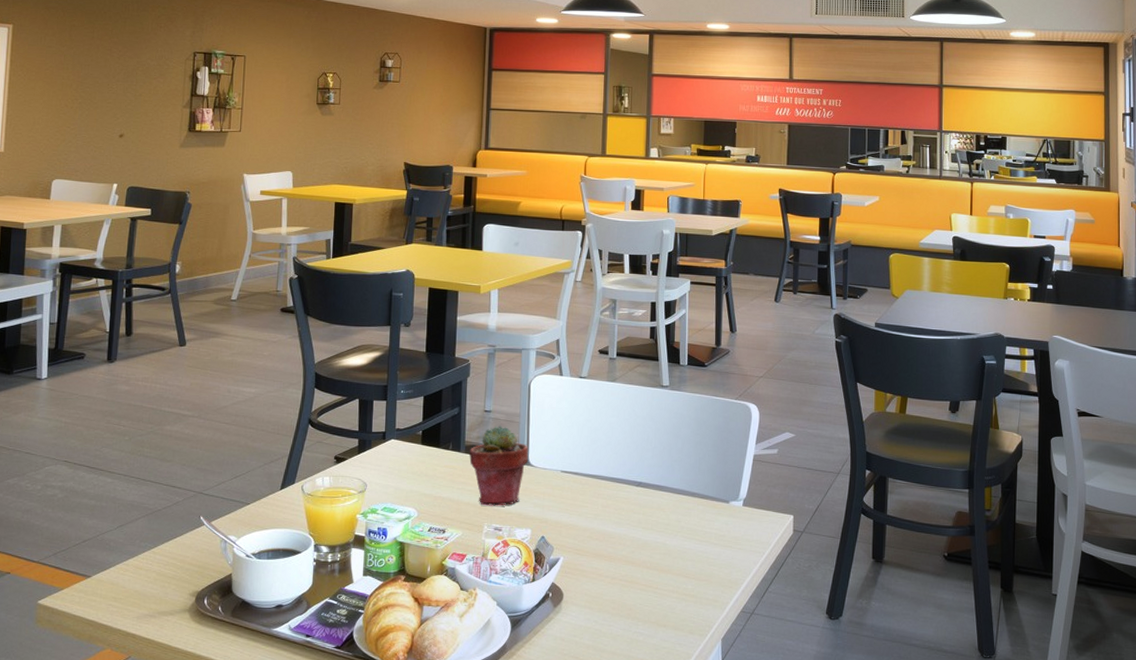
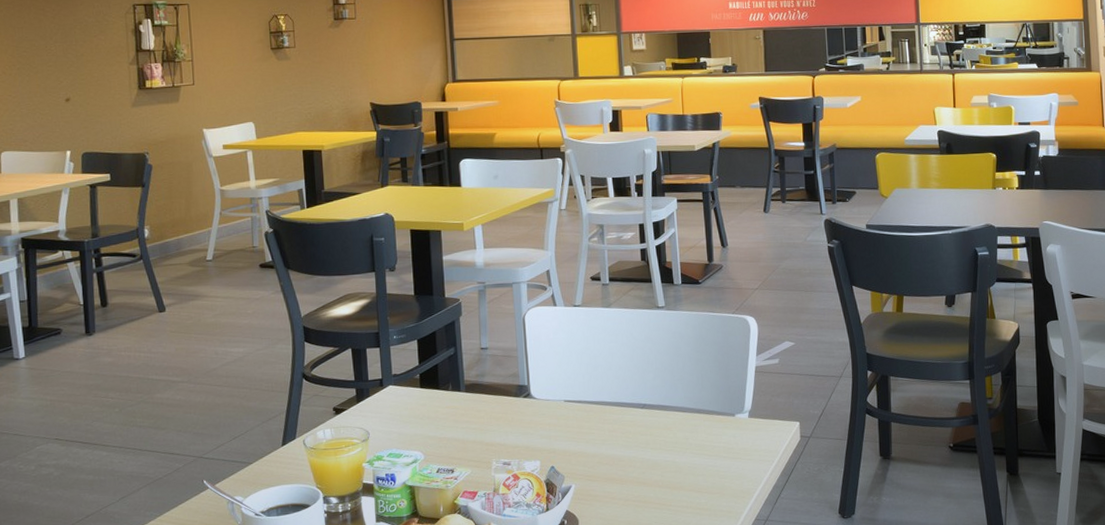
potted succulent: present [469,425,528,506] -> none [470,361,530,442]

